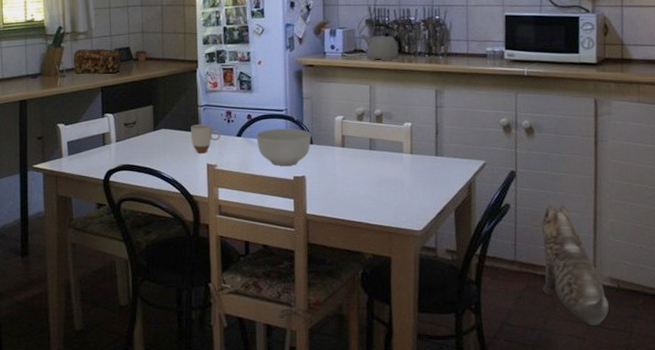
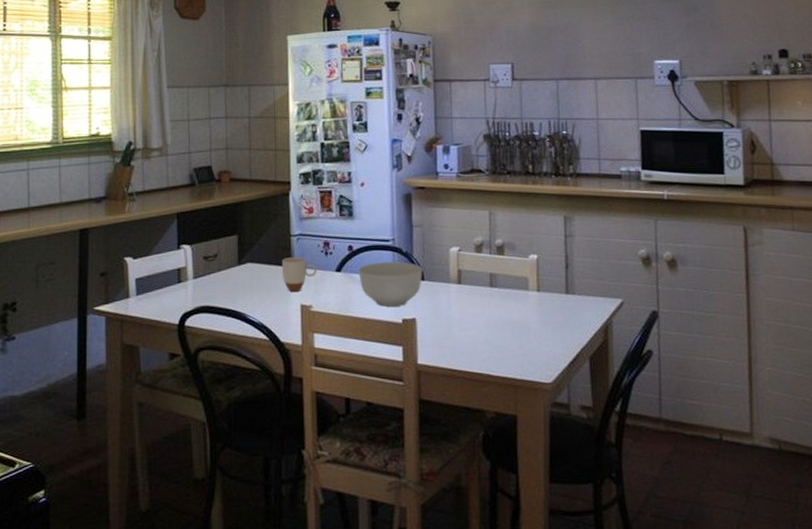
bread loaf: present [73,48,121,74] -> none [144,167,200,198]
kettle: present [361,23,403,61] -> none [478,138,527,182]
cat: present [541,204,609,325] -> none [688,350,770,496]

